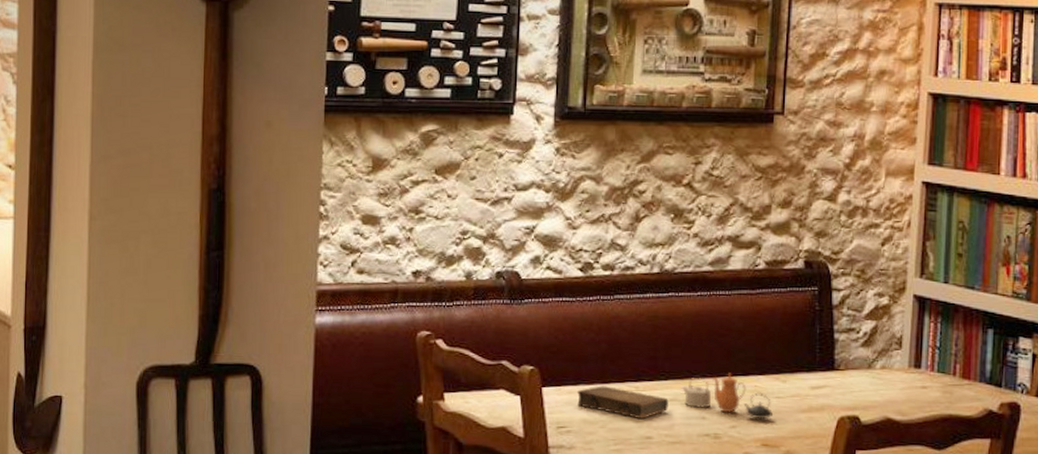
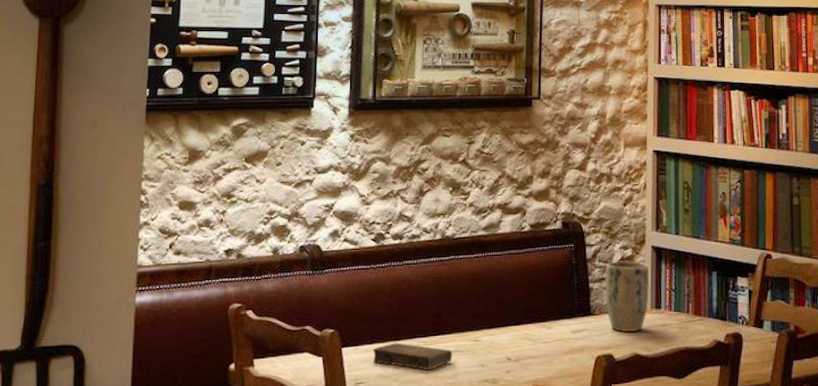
teapot: present [682,373,774,419] -> none [463,323,542,362]
plant pot: none [853,309,908,392] -> present [605,261,649,332]

